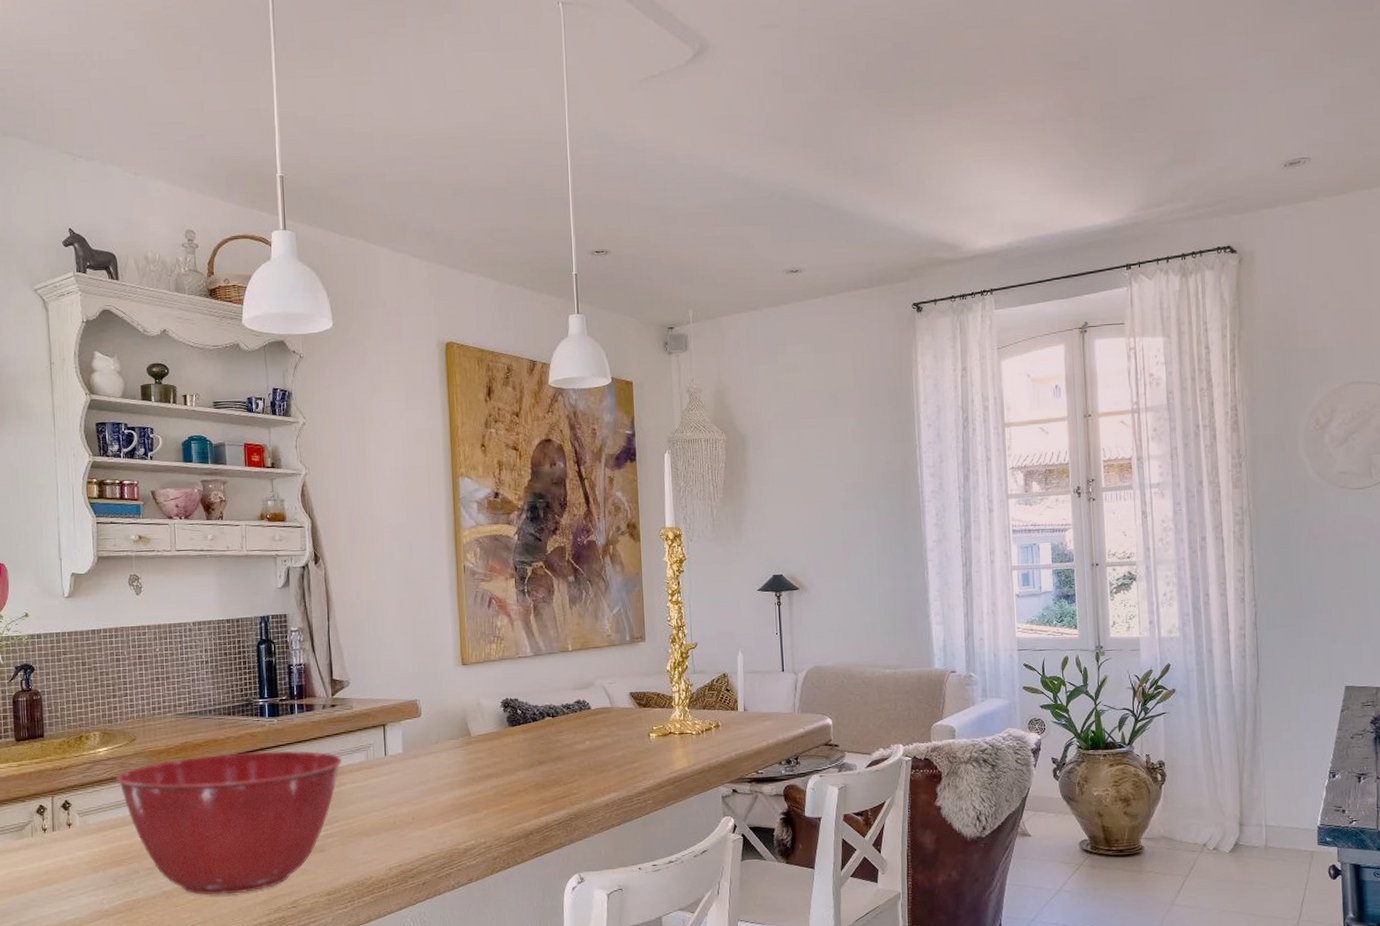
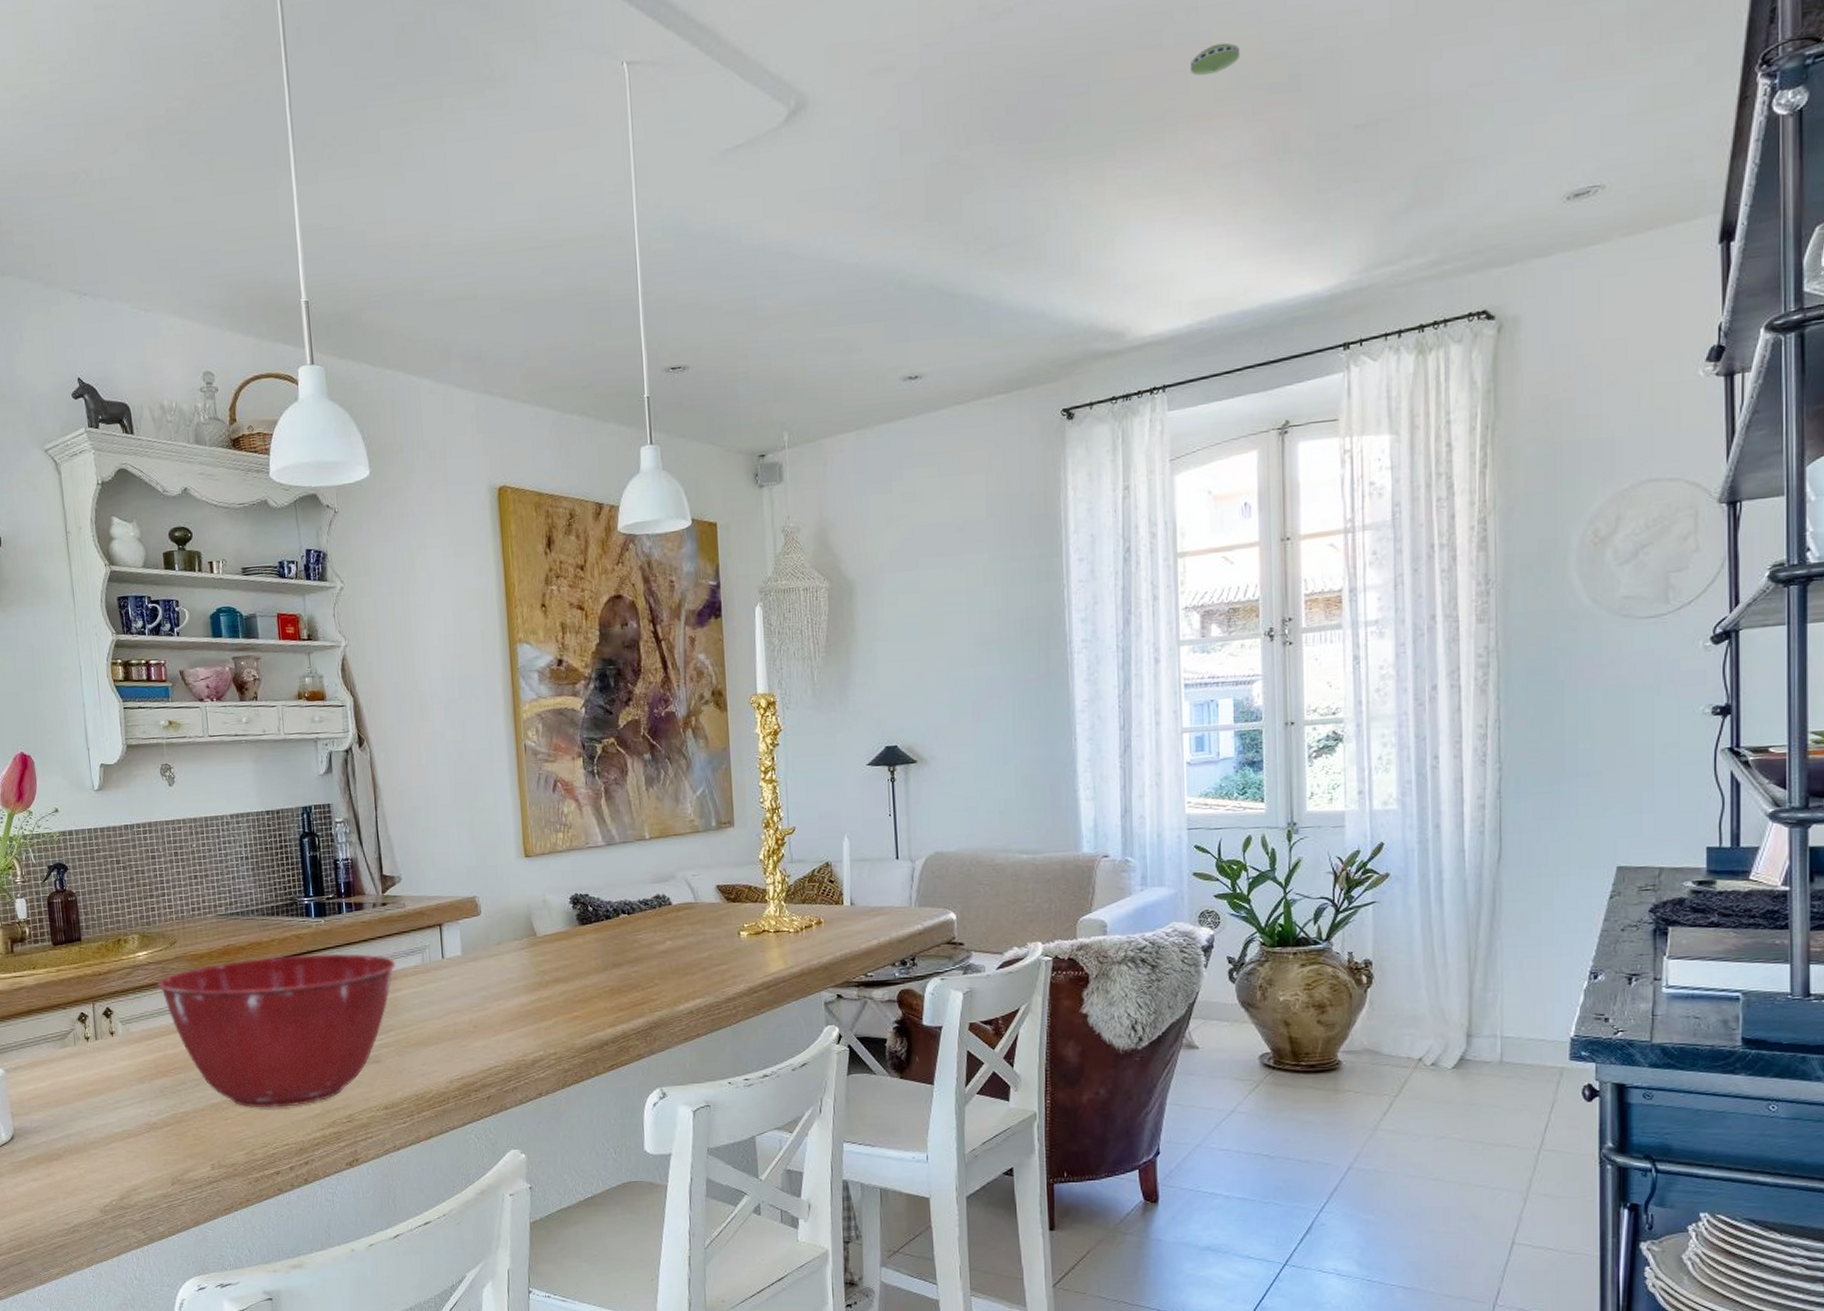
smoke detector: none [1006,29,1043,53] -> present [1191,42,1241,77]

